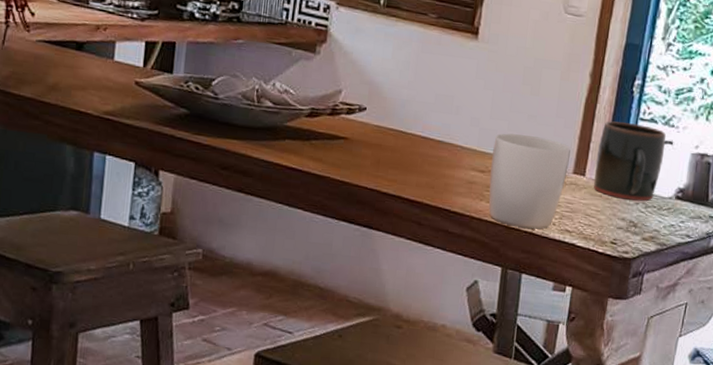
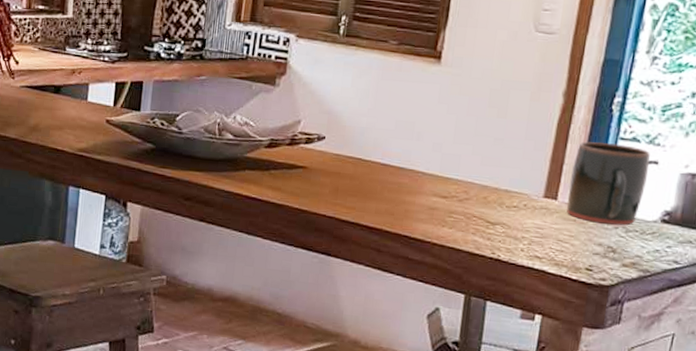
mug: present [488,133,571,229] -> none [451,158,541,255]

